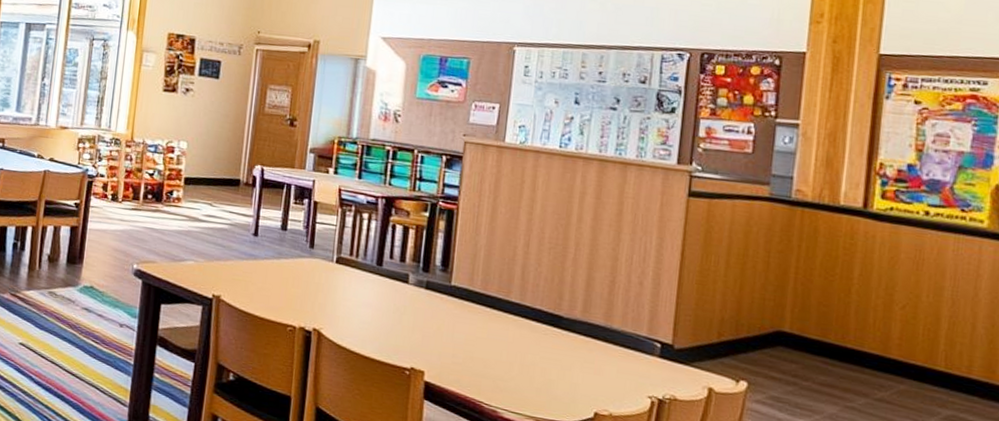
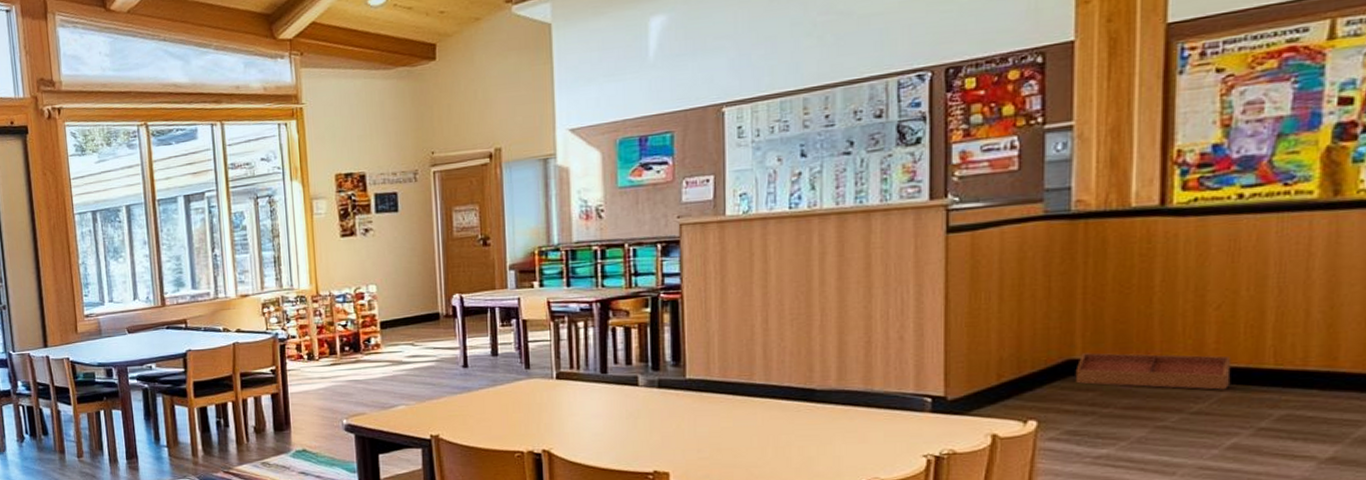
storage bin: none [782,327,910,383] -> present [1075,352,1231,390]

